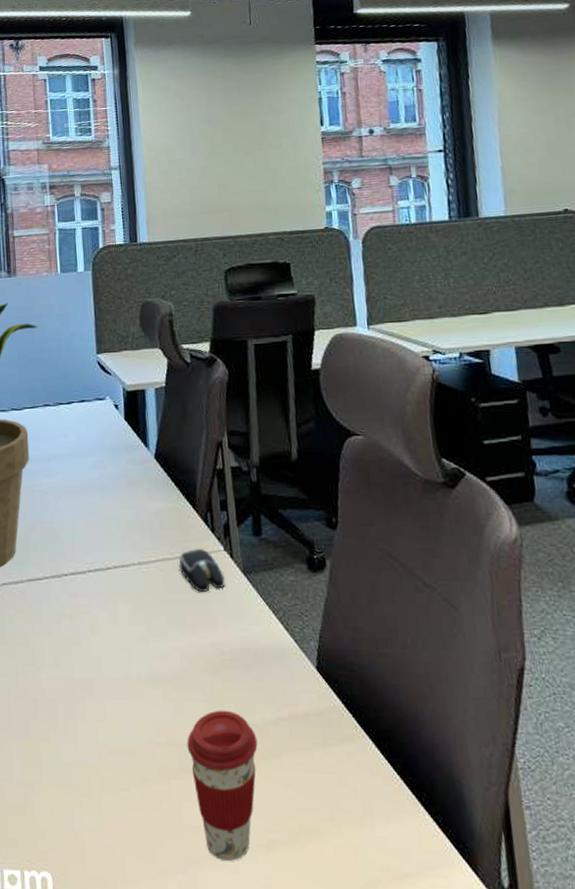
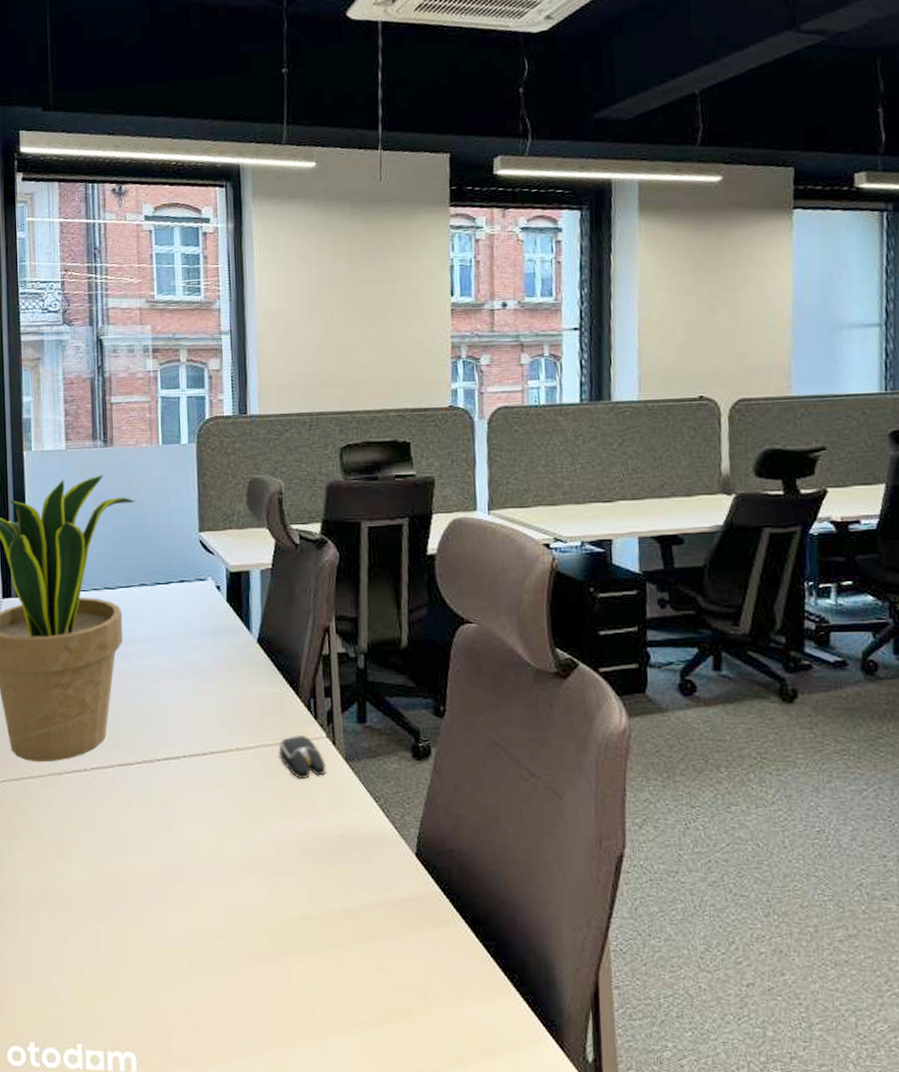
coffee cup: present [187,710,258,861] -> none [280,895,352,1040]

